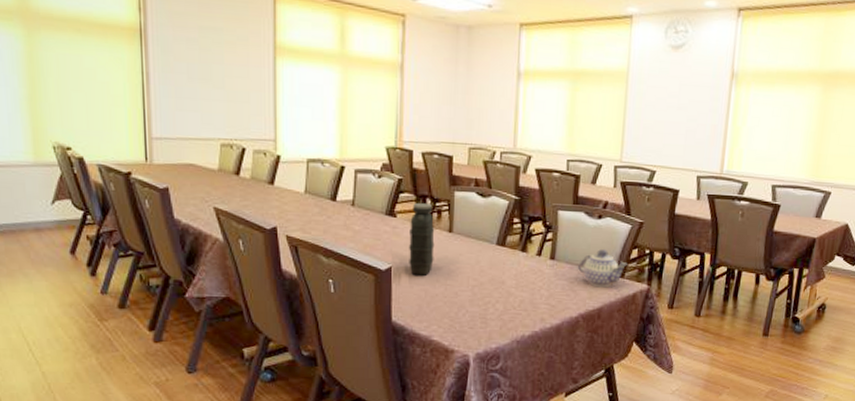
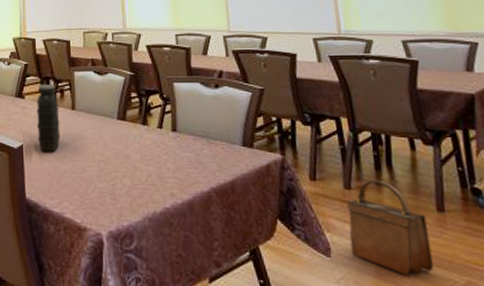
teapot: present [577,248,629,288] -> none [201,117,256,159]
handbag: none [689,309,753,387] -> present [347,180,434,276]

